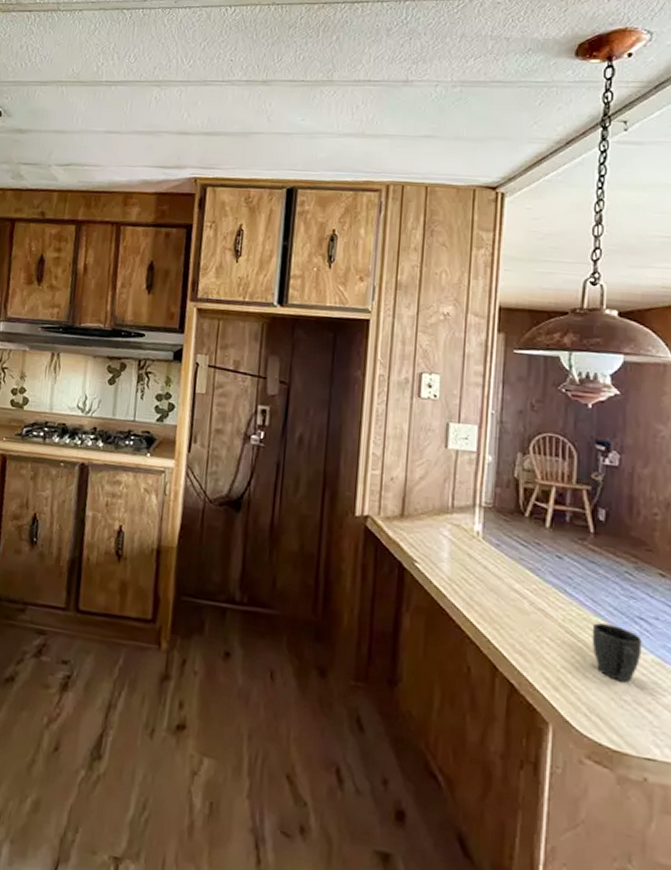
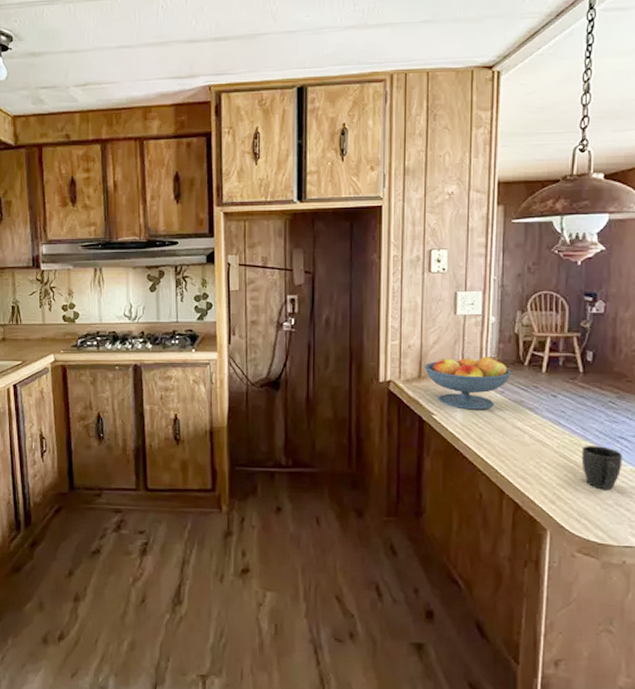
fruit bowl: none [408,497,510,564] -> present [425,356,512,410]

